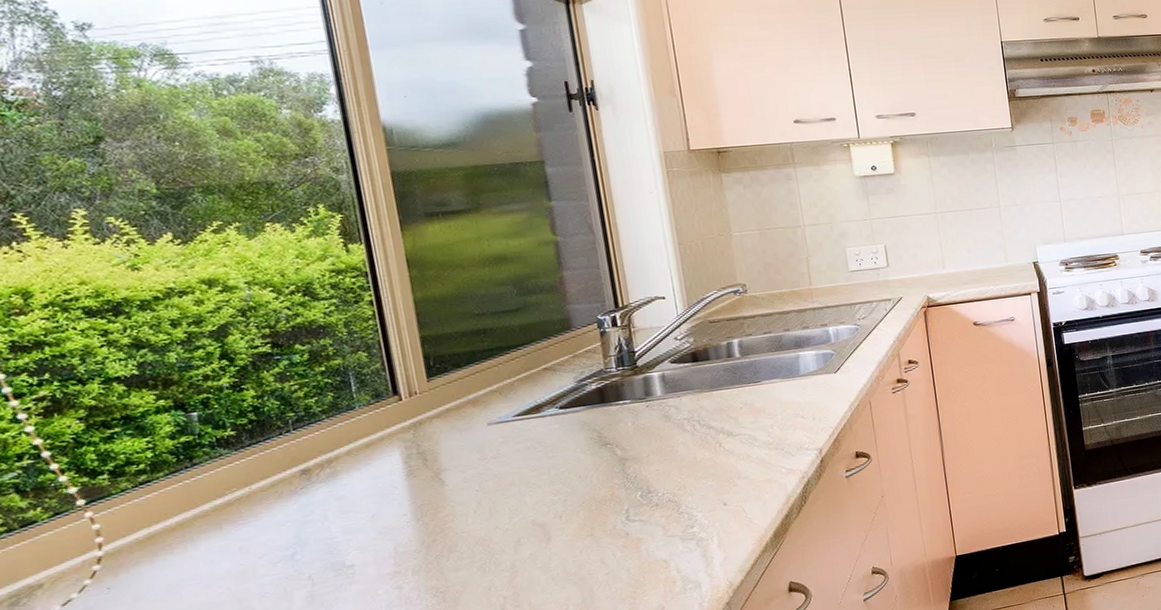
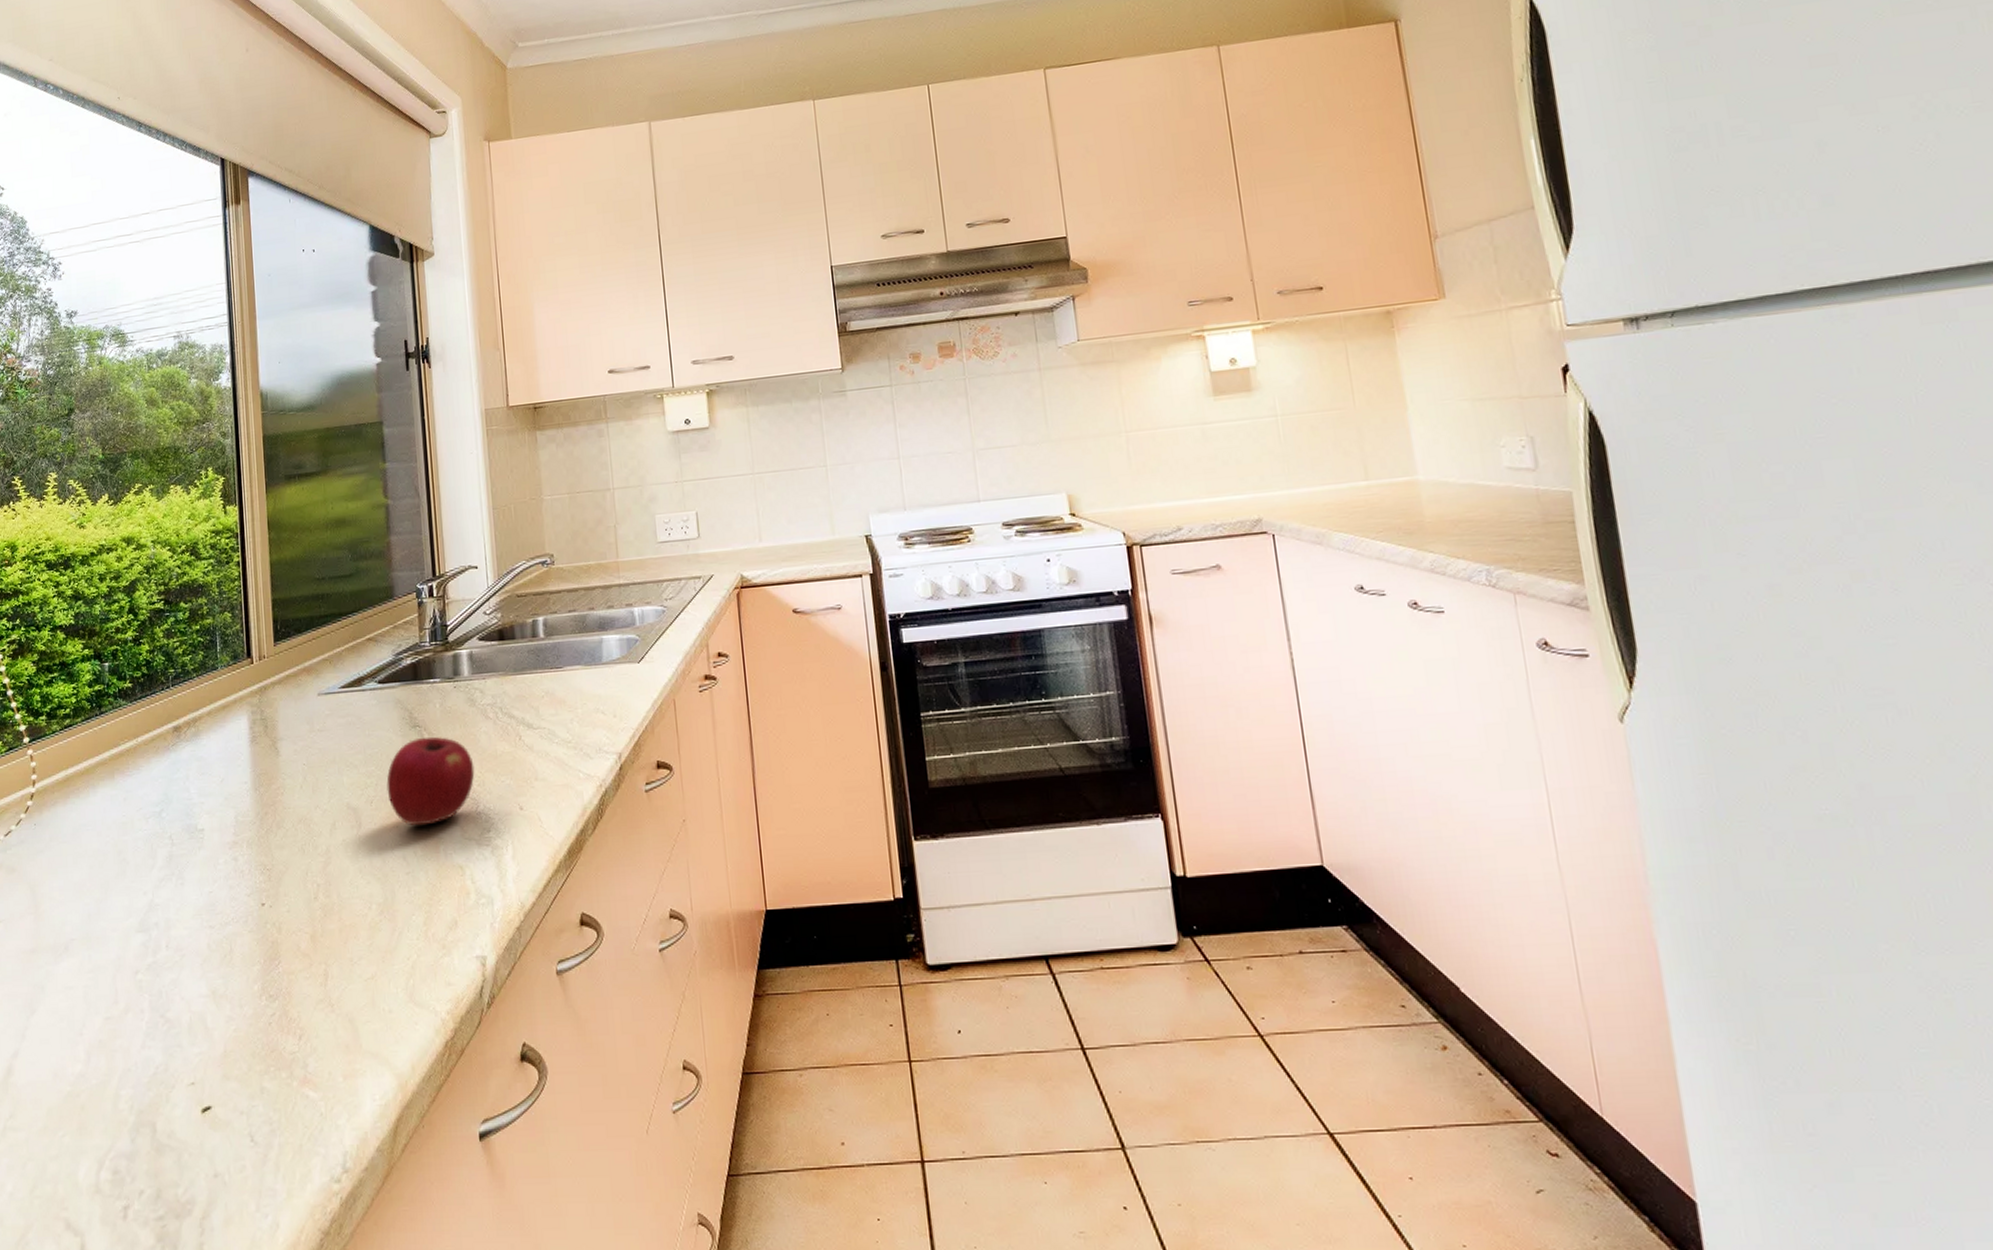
apple: none [576,451,675,532] -> present [386,736,475,826]

